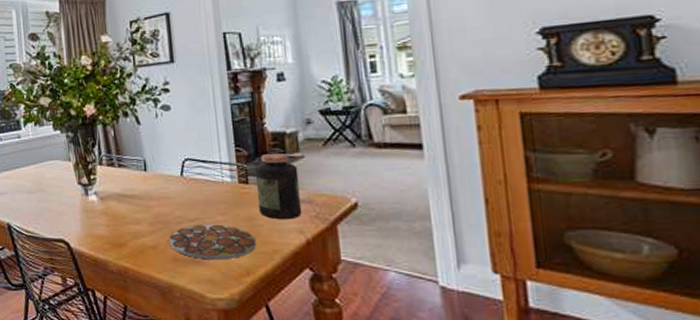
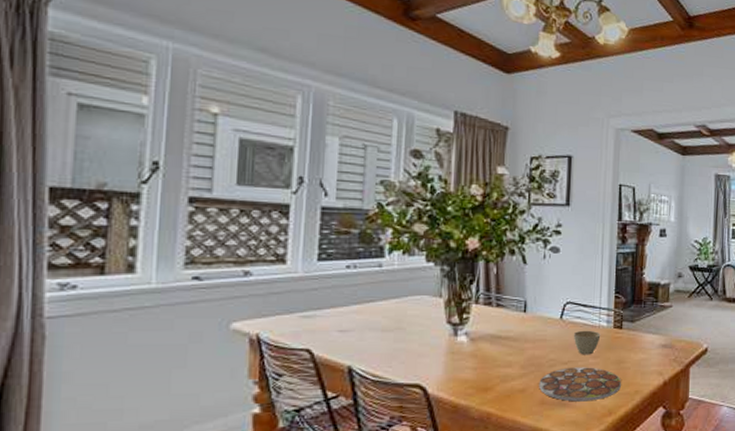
cup: none [196,186,226,212] -> present [573,330,601,355]
jar: present [254,153,302,220] -> none [627,301,666,363]

